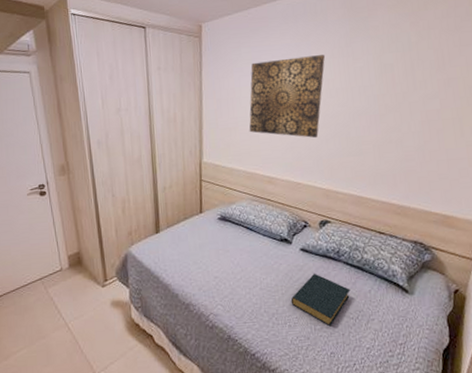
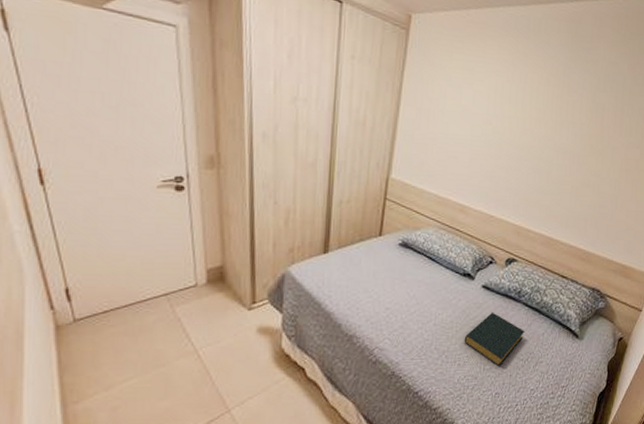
wall art: present [249,55,326,139] -> none [447,73,541,170]

